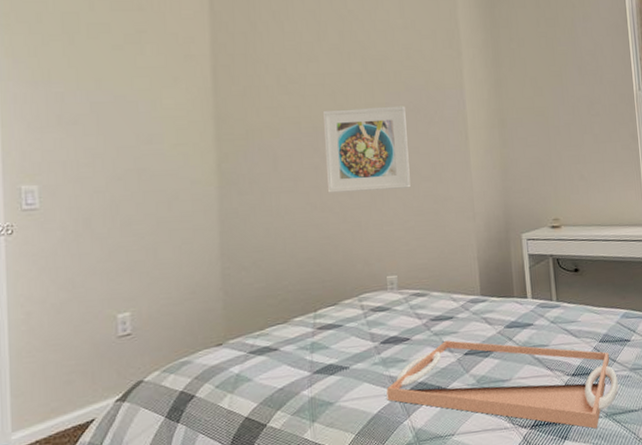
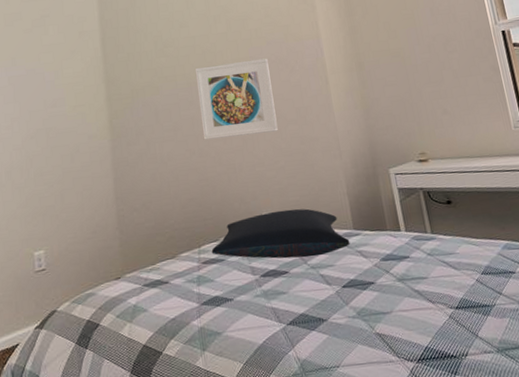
pillow: none [328,272,476,325] -> present [211,208,350,259]
serving tray: present [386,340,619,429] -> none [269,273,508,364]

